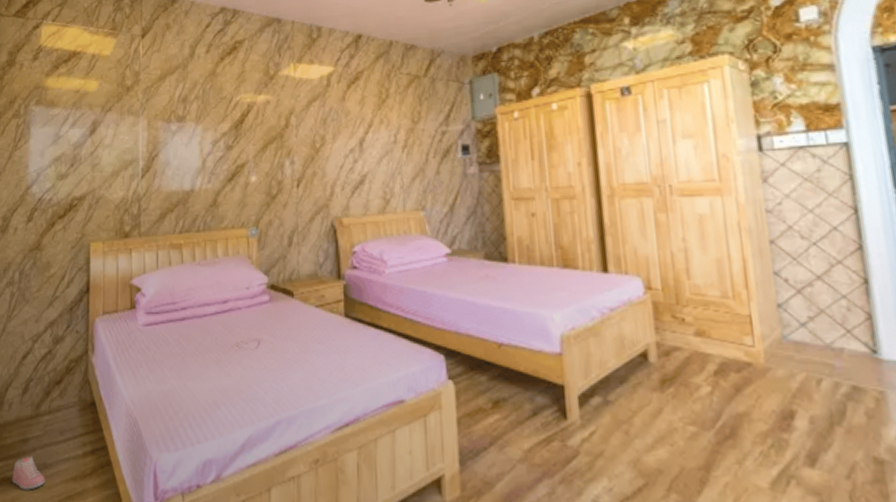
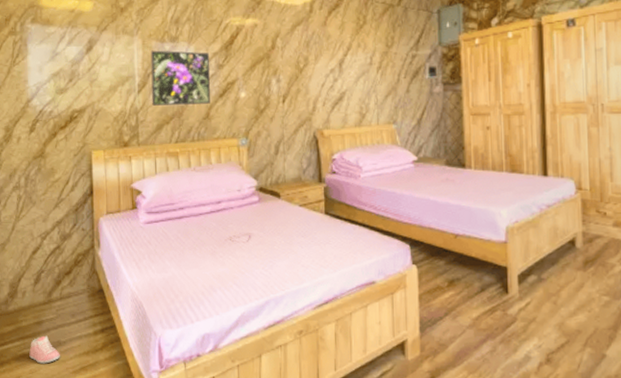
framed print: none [156,131,219,192] -> present [150,50,210,106]

